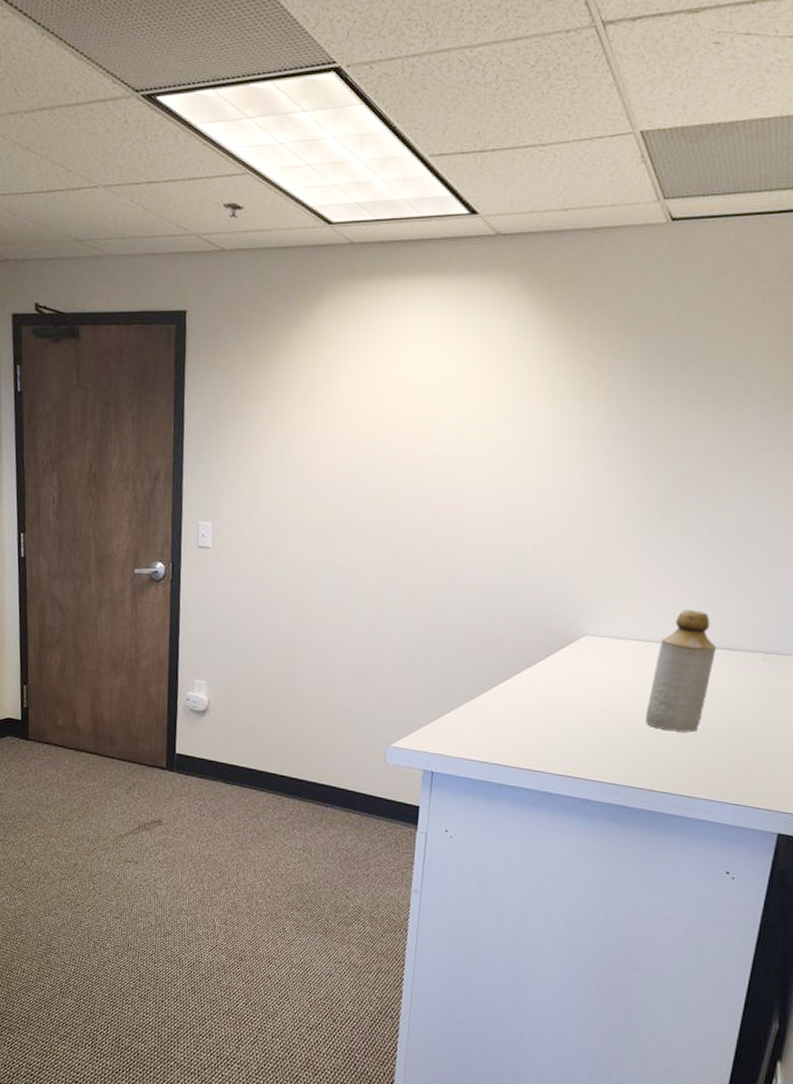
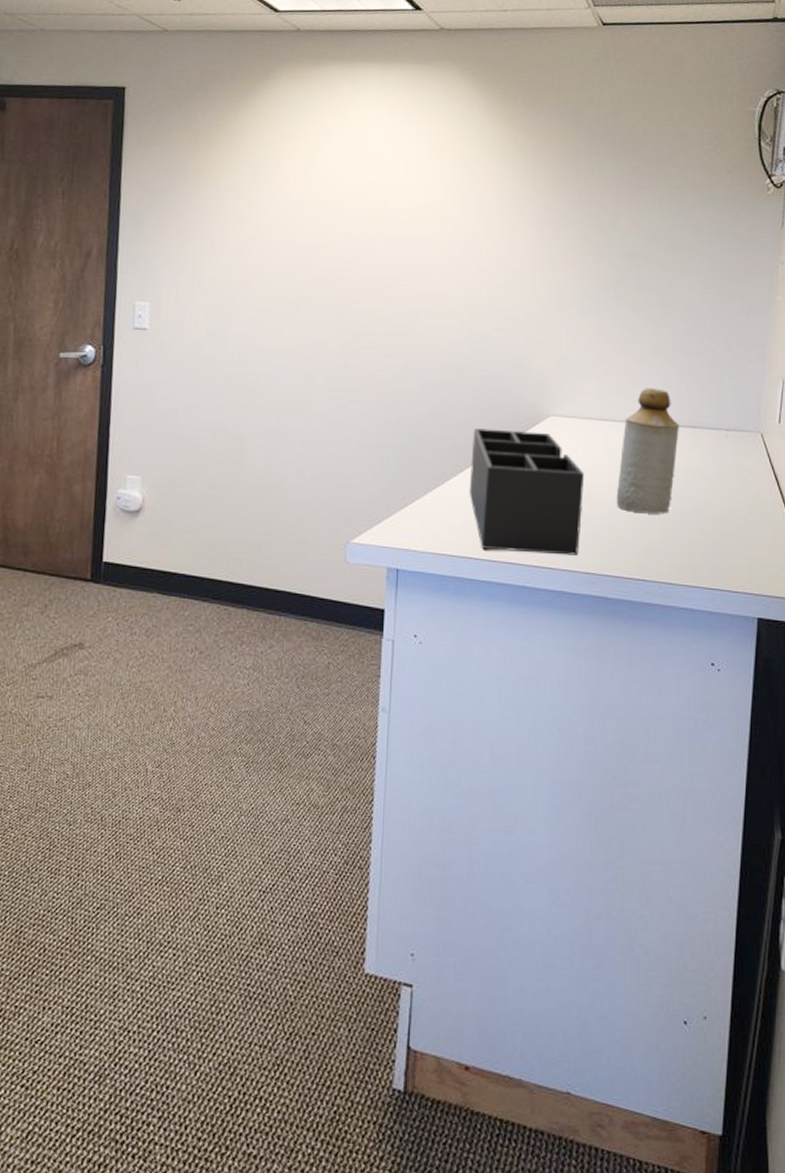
desk organizer: none [502,645,616,767] -> present [469,428,585,555]

